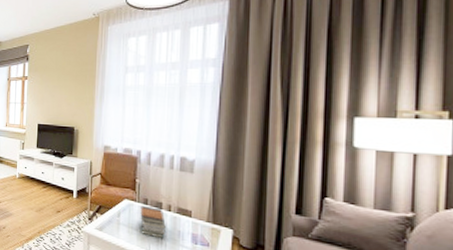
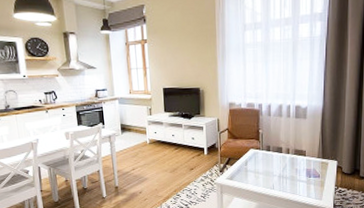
book stack: present [140,206,166,239] -> none [264,152,286,178]

